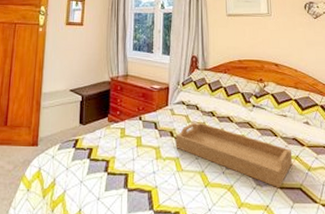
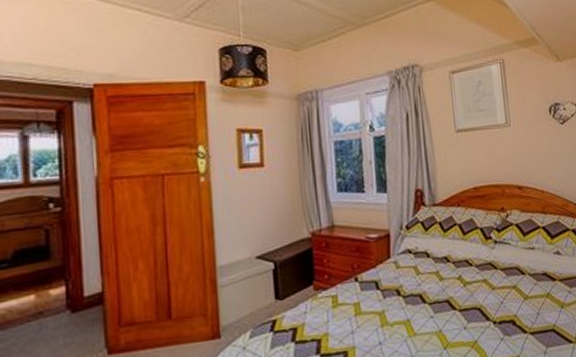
serving tray: present [176,122,293,189] -> none [403,272,544,335]

